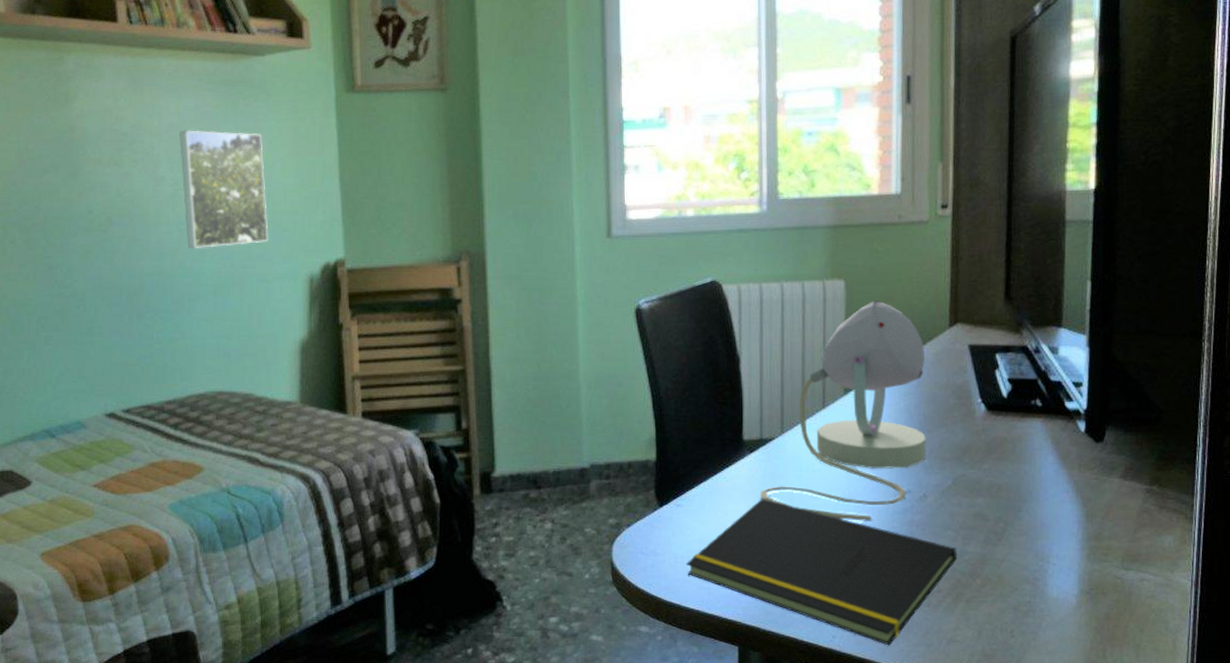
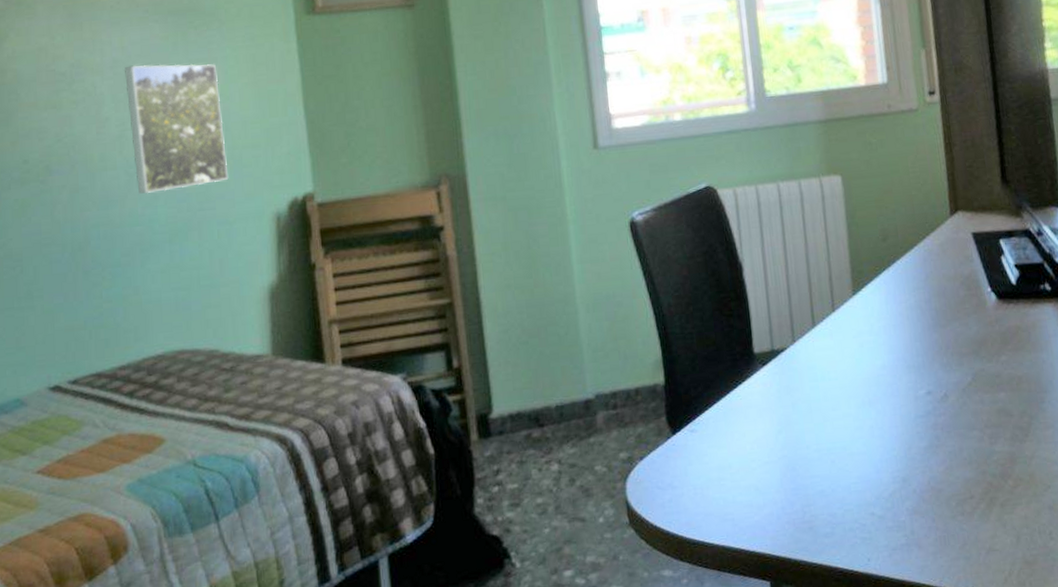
notepad: present [686,499,958,646] -> none [706,415,987,563]
table lamp: present [760,300,927,521] -> none [777,194,943,430]

